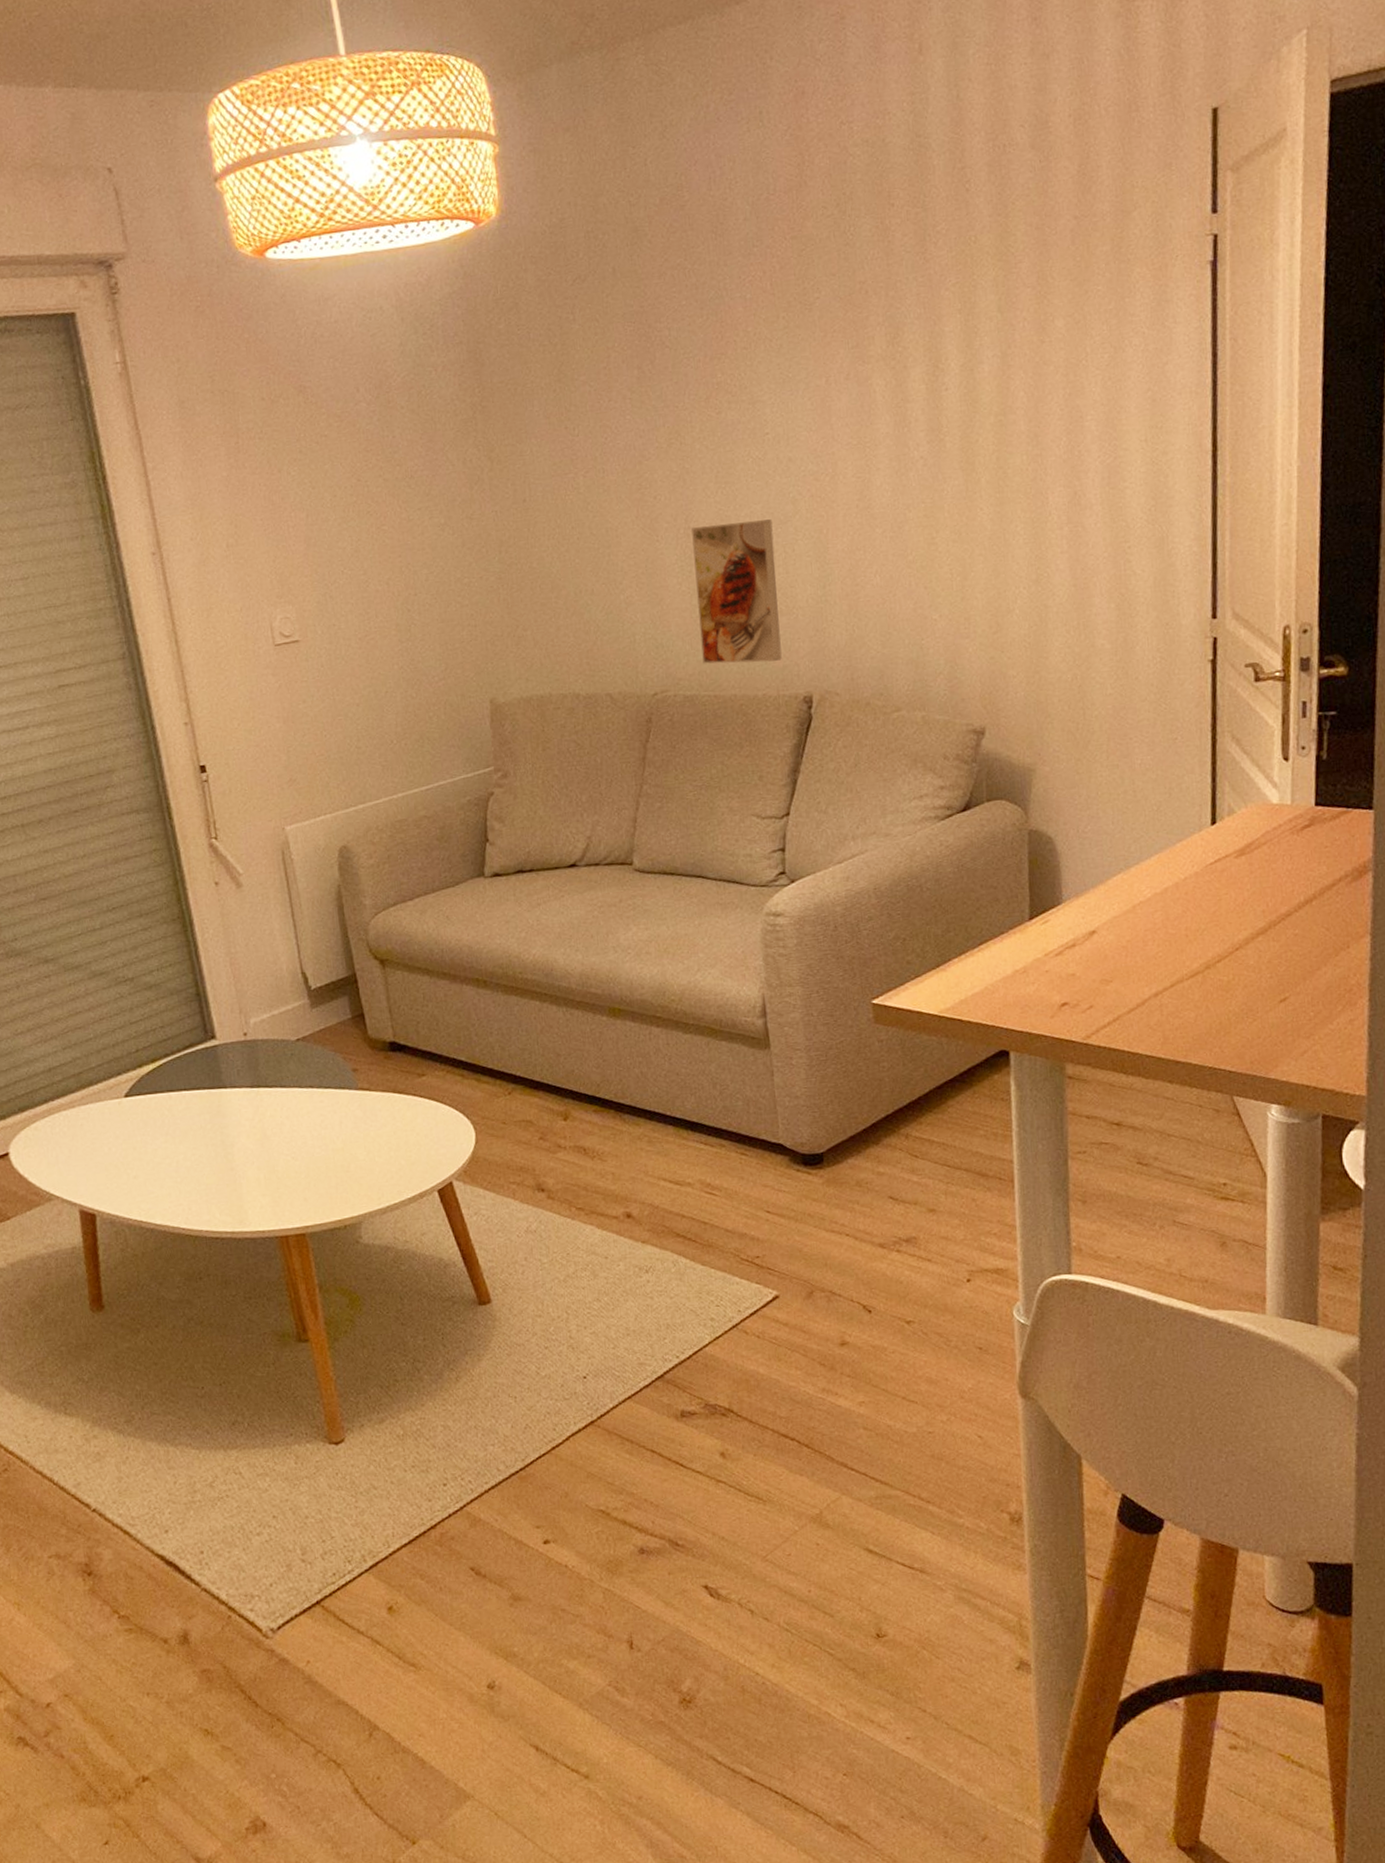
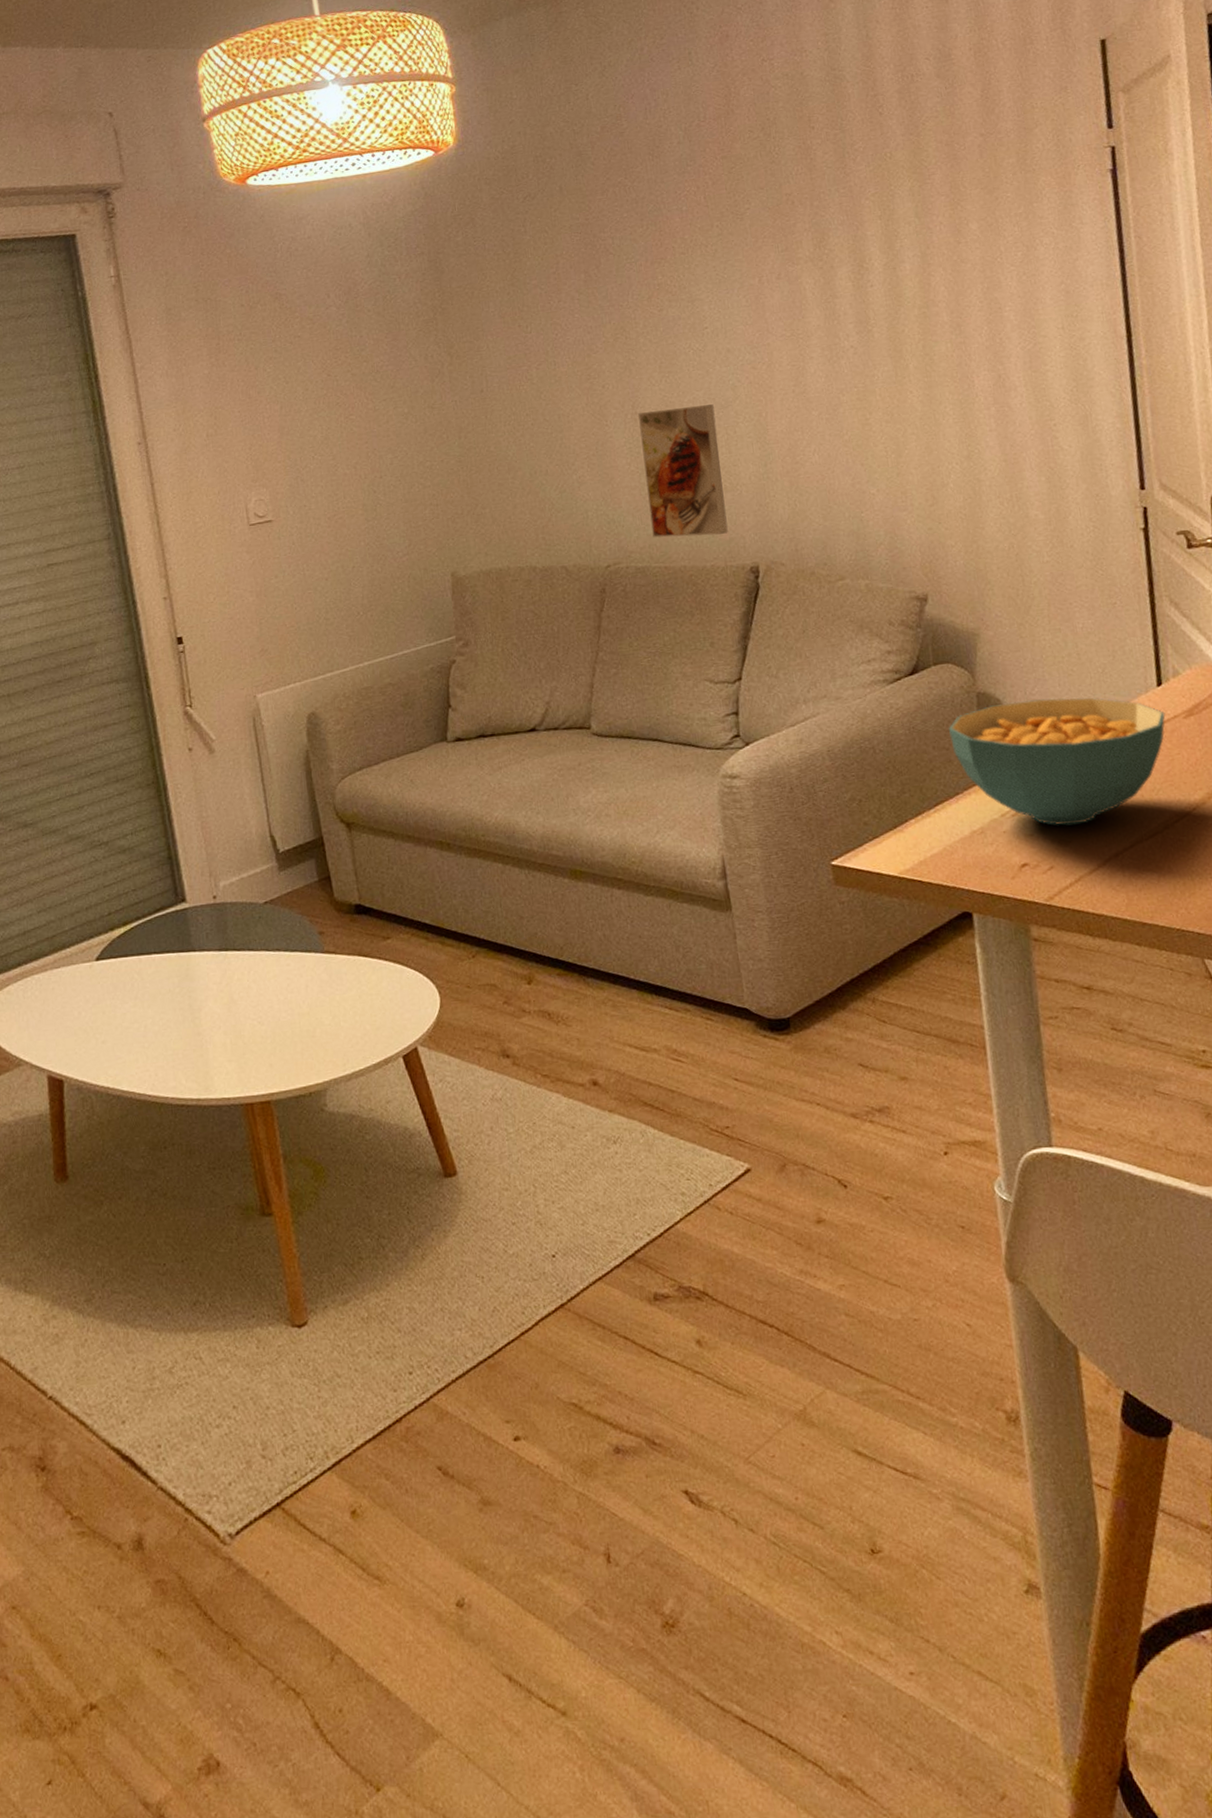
cereal bowl: none [998,836,1217,965] -> present [949,697,1166,826]

